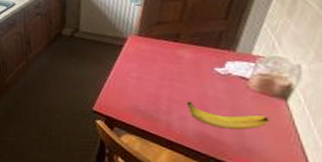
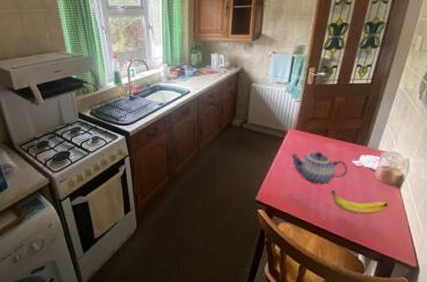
teapot: none [131,58,208,96] -> present [290,151,348,185]

